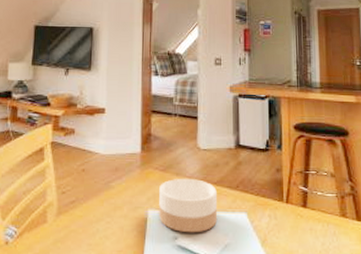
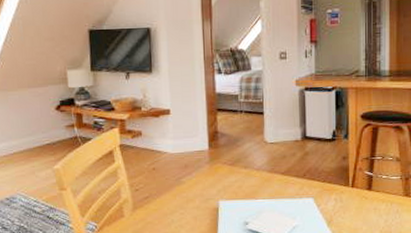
bowl: present [159,178,218,233] -> none [229,170,286,219]

